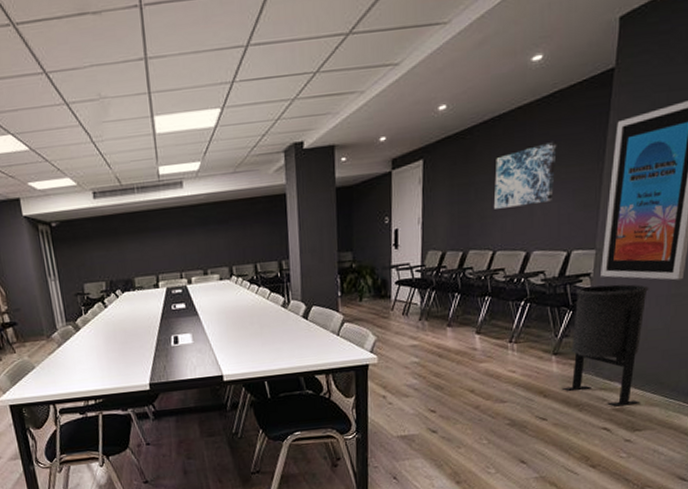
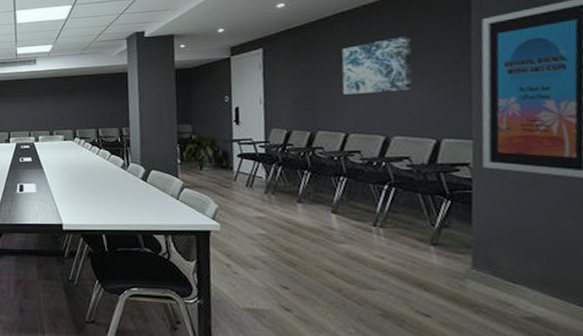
trash can: present [561,284,649,407] -> none [447,177,564,316]

